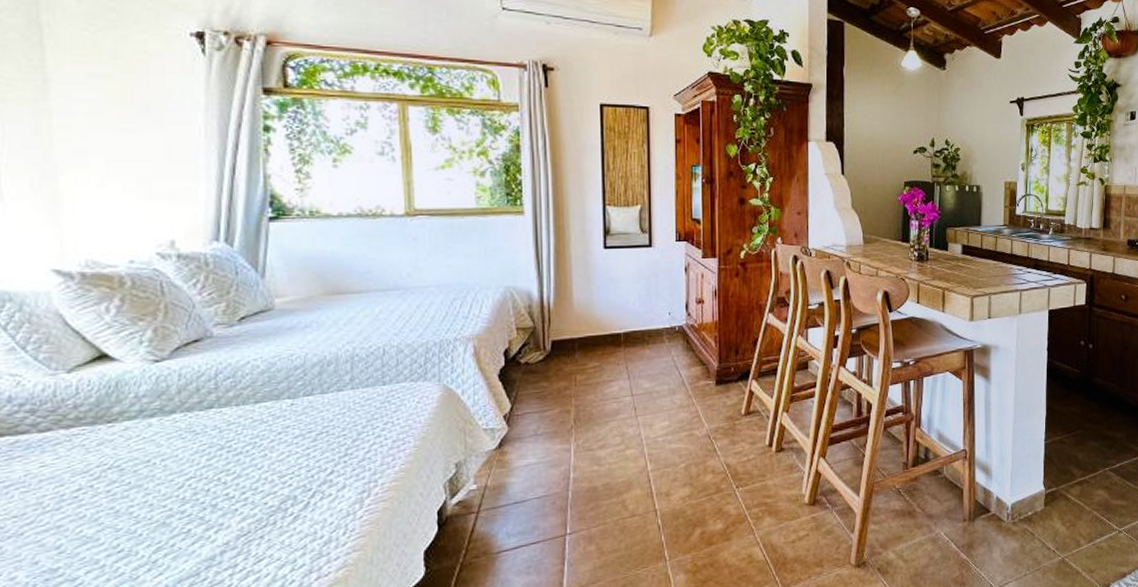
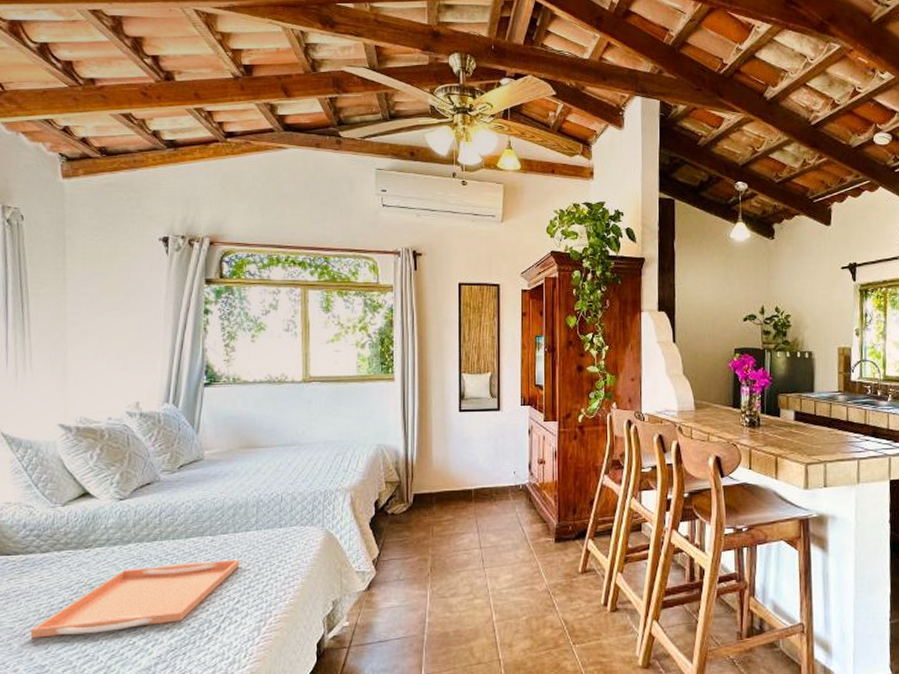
serving tray: none [31,424,332,539] -> present [30,559,240,639]

